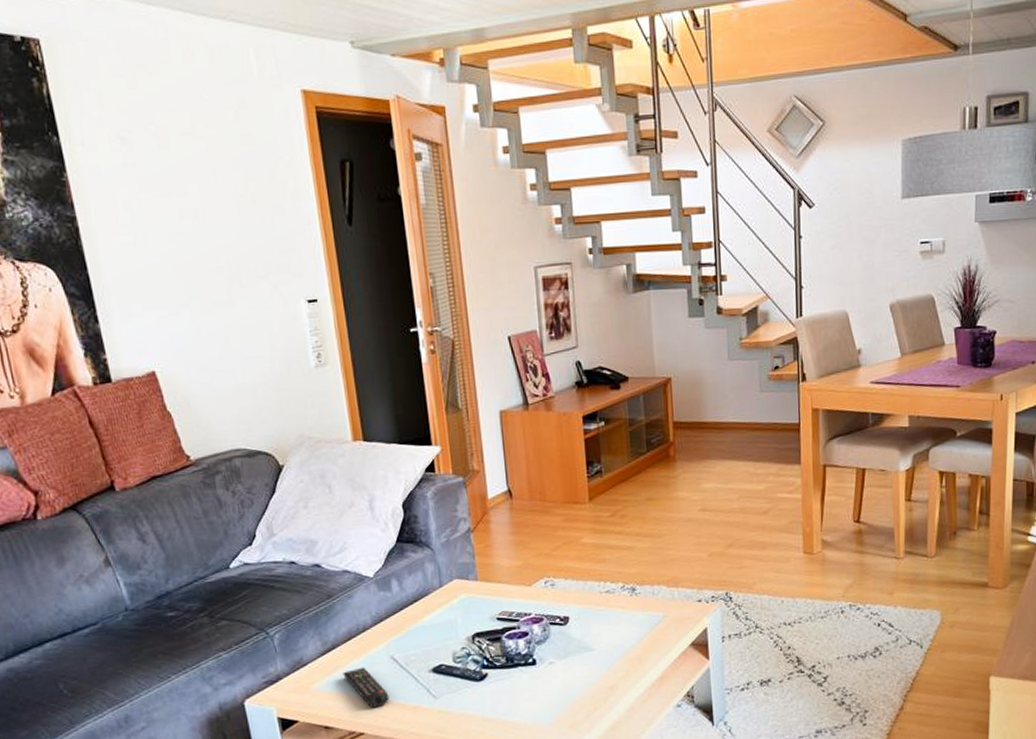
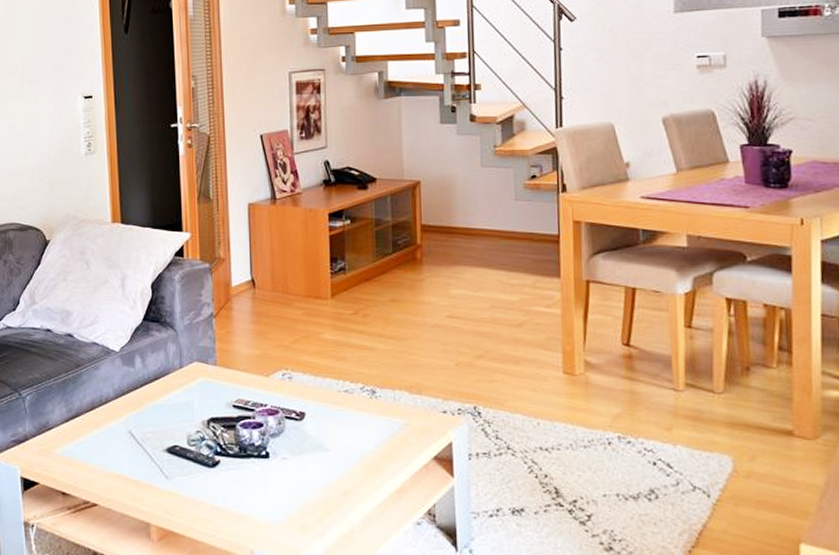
remote control: present [343,667,389,708] -> none [83,438,124,480]

